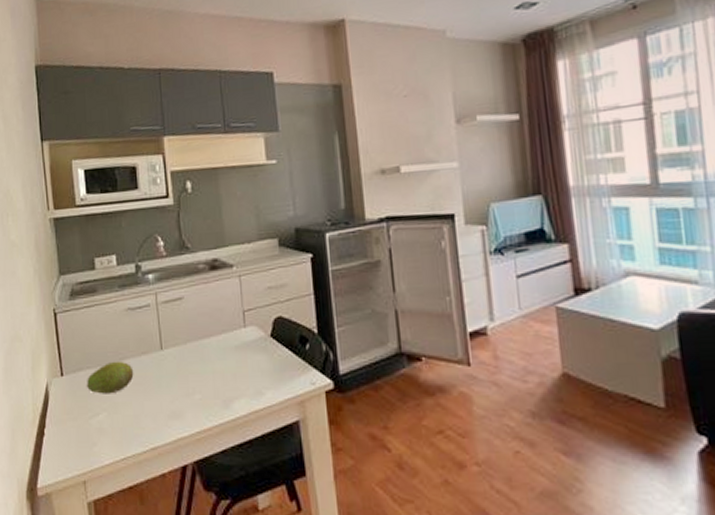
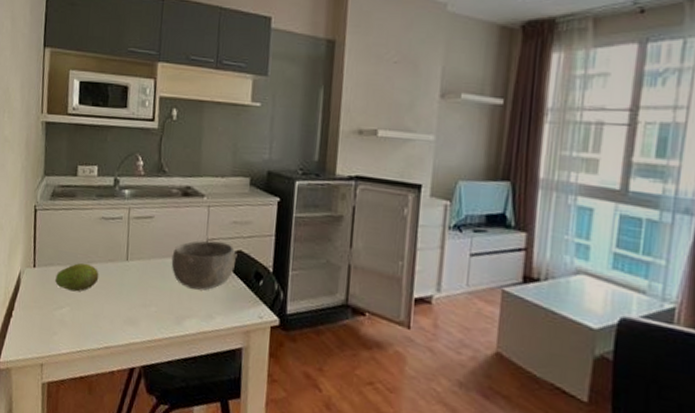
bowl: none [208,311,278,367] -> present [171,240,237,291]

